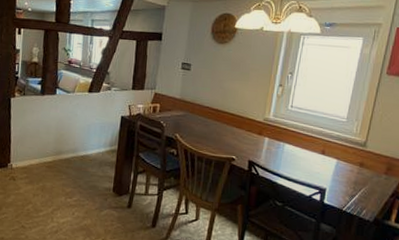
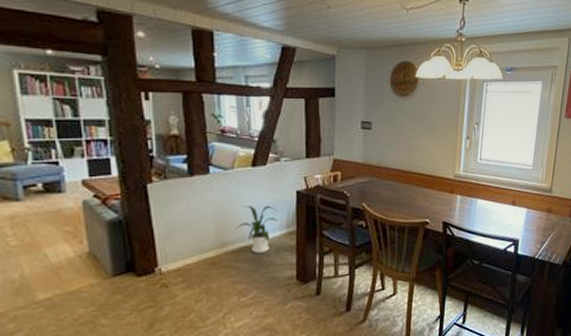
house plant: none [69,123,105,164] -> present [235,205,279,253]

